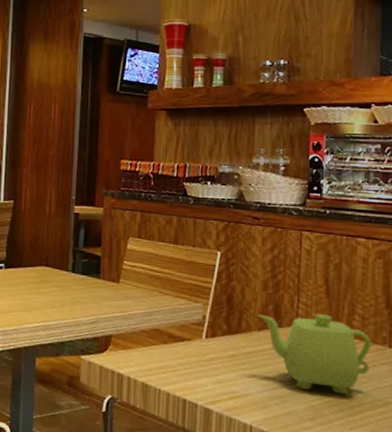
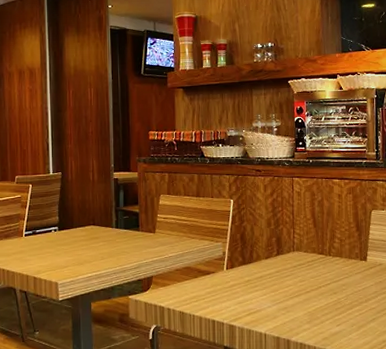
teapot: present [258,314,372,395] -> none [265,241,348,300]

